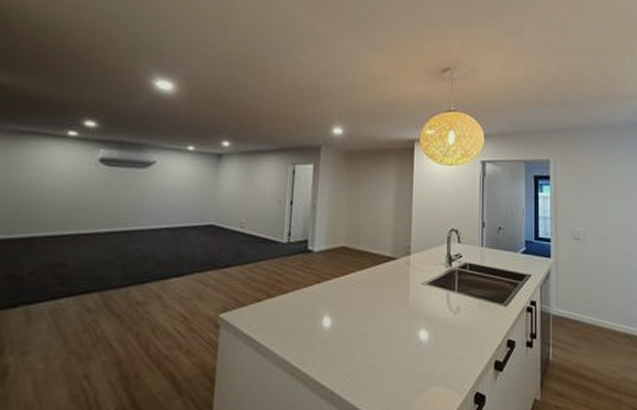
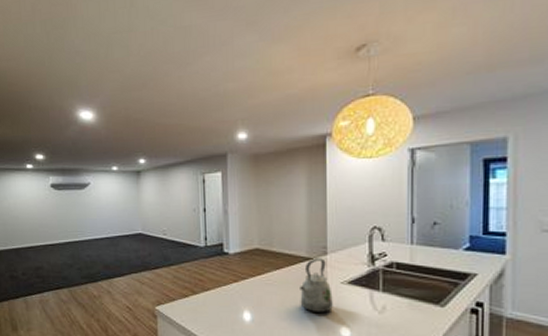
kettle: none [382,258,414,316] -> present [300,258,333,314]

